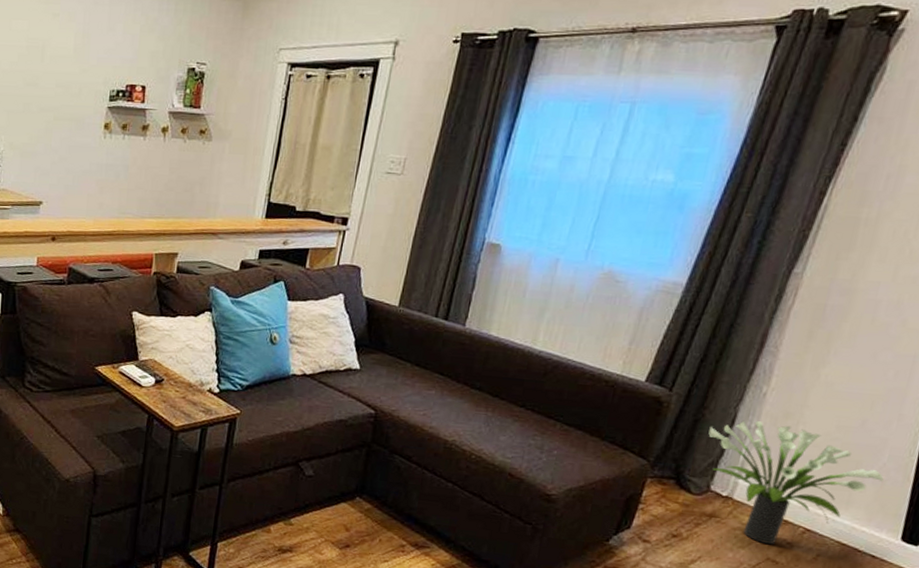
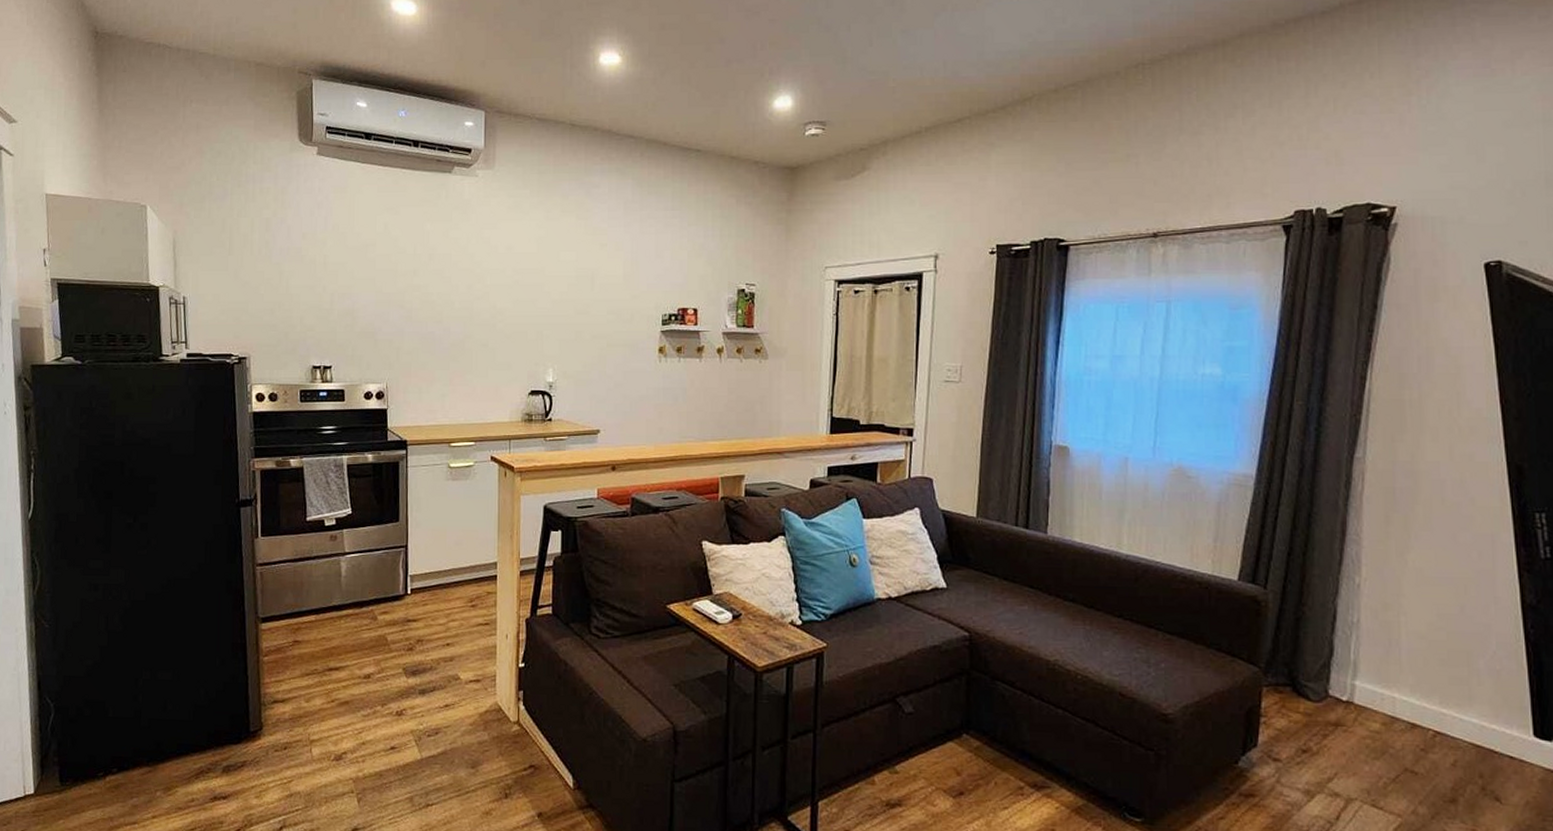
potted plant: present [708,421,884,545] -> none [1313,615,1498,753]

